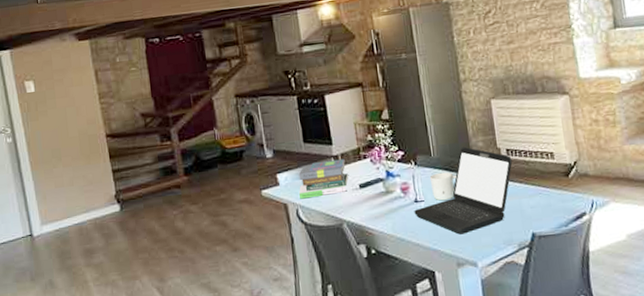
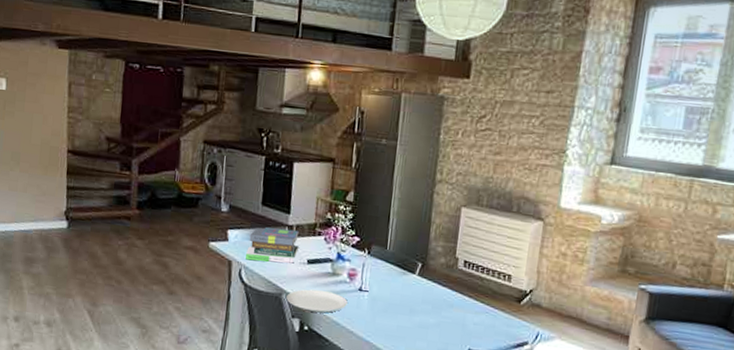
plate: none [347,210,407,235] -> present [286,289,348,313]
laptop: present [414,146,513,235] -> none [355,247,468,333]
mug: present [429,172,457,201] -> none [378,267,407,297]

